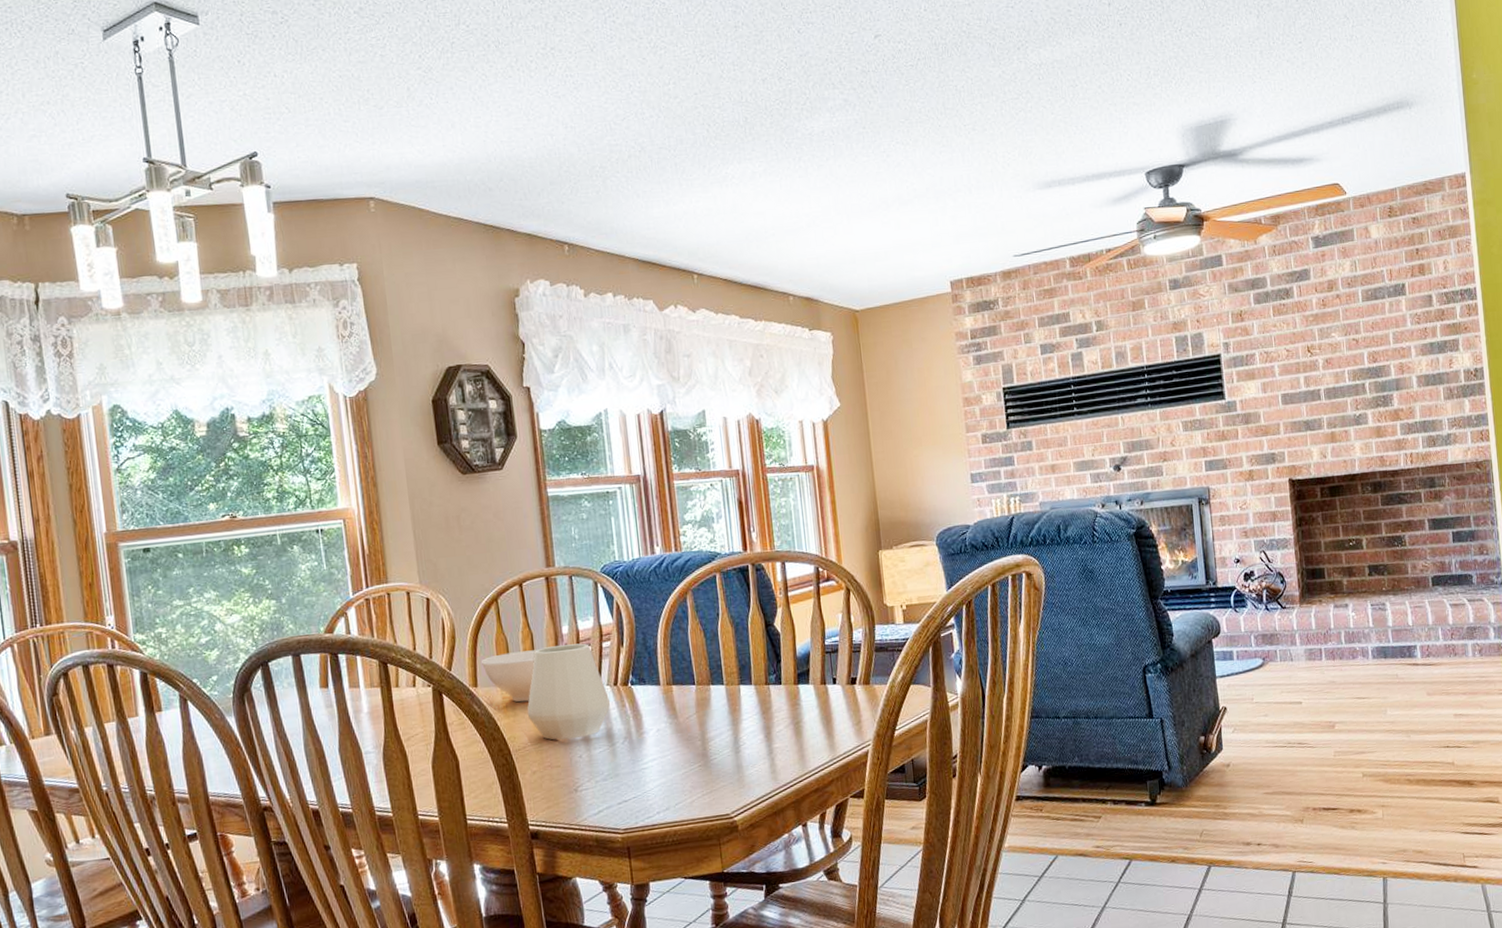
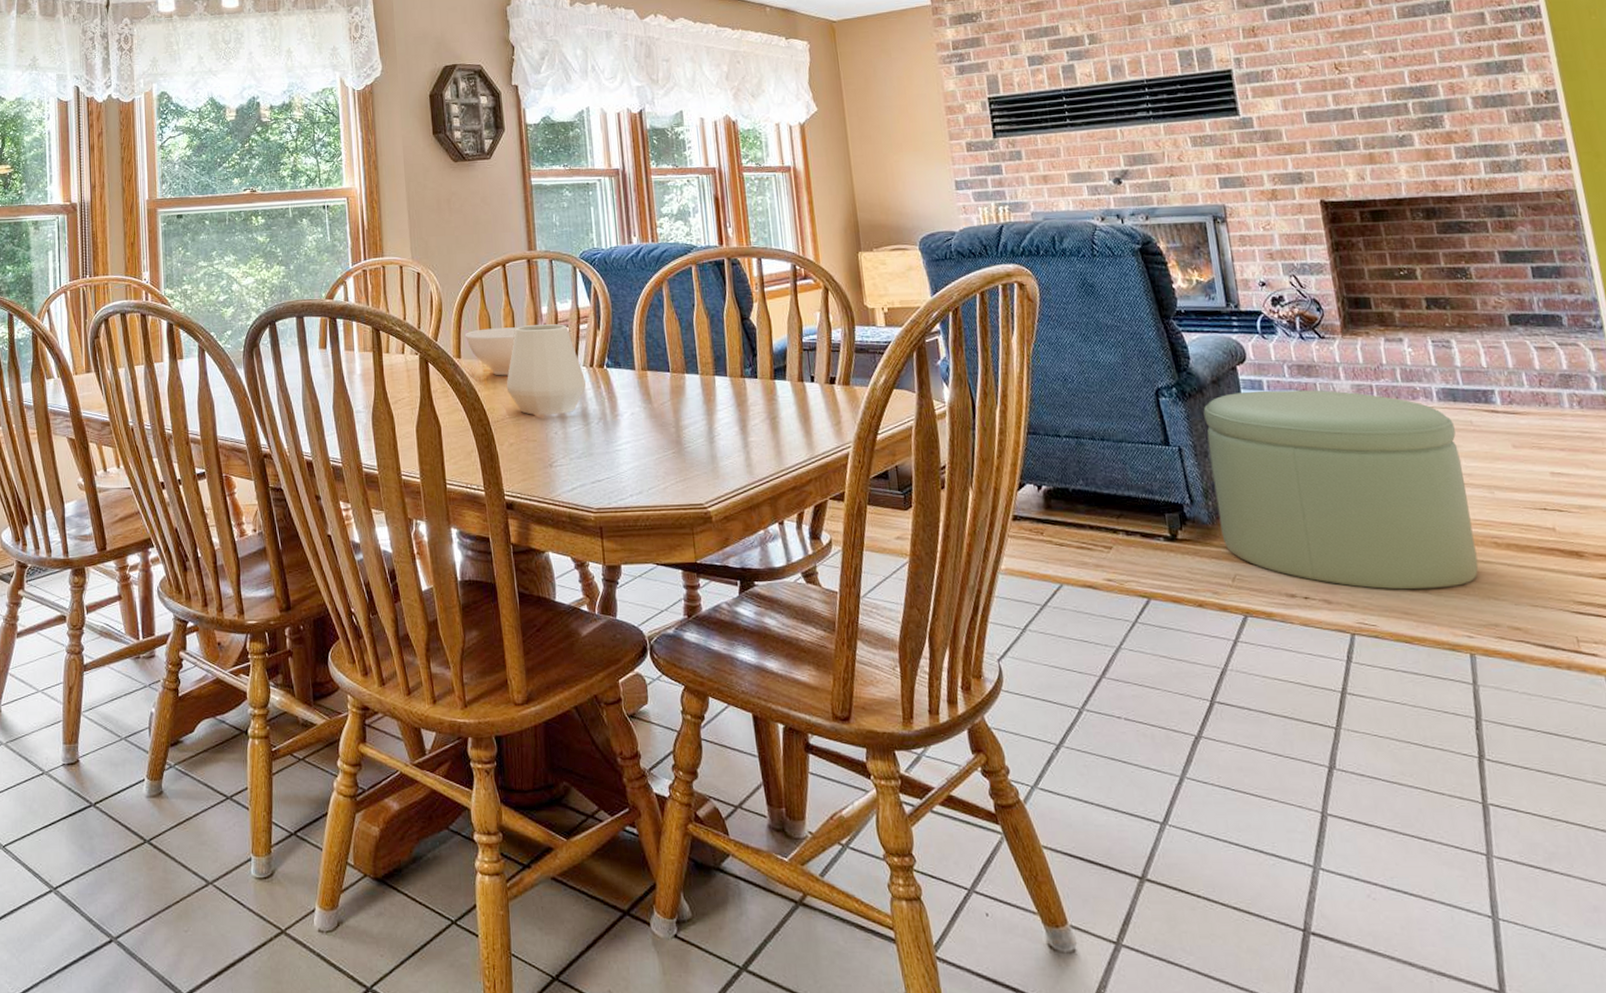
ottoman: none [1182,656,1395,830] -> present [1203,390,1479,590]

